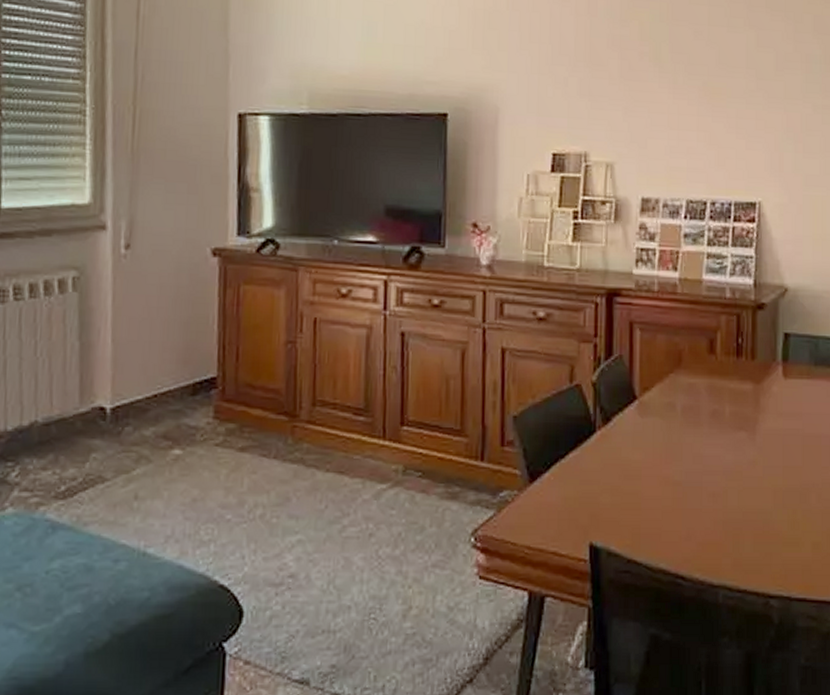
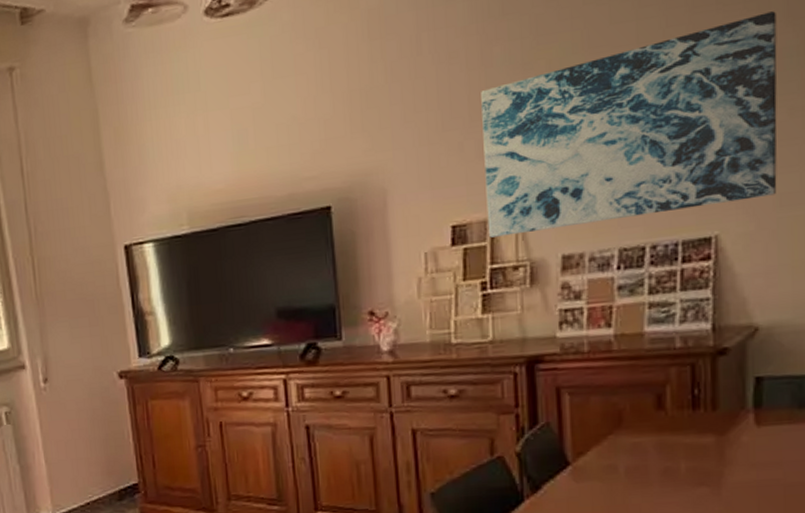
wall art: none [583,23,807,176] -> present [481,11,778,238]

